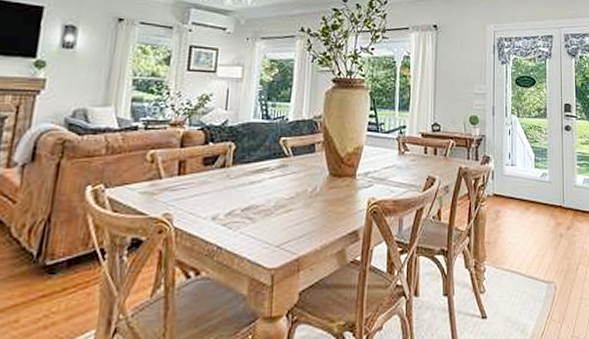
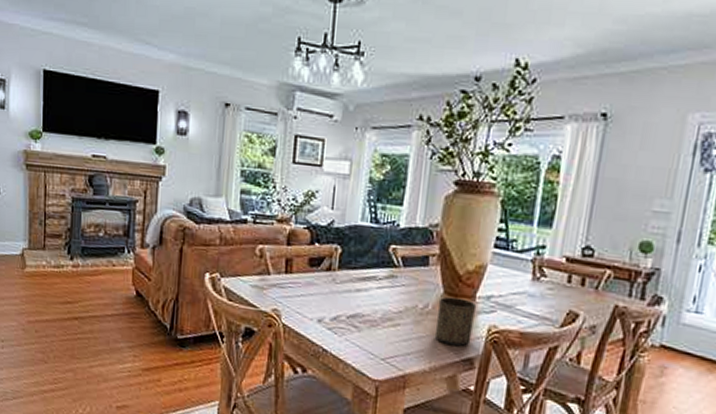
cup: none [323,177,358,221] -> present [434,296,477,346]

